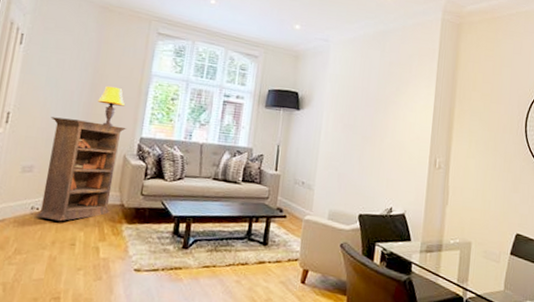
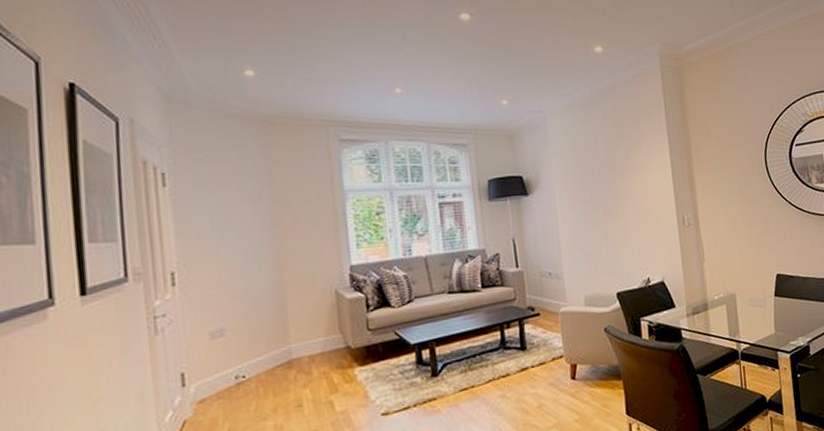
bookcase: present [33,117,126,222] -> none [230,258,335,387]
table lamp: present [98,86,125,127] -> none [285,213,321,262]

